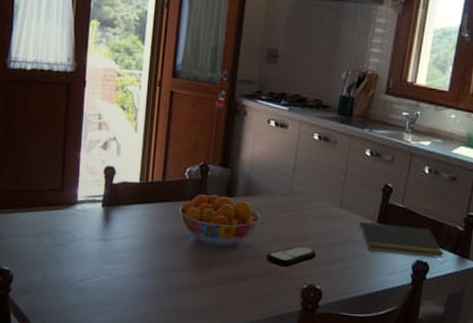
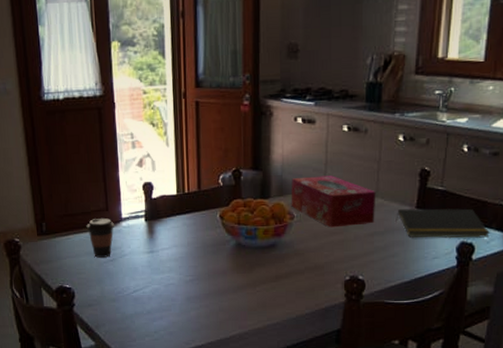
coffee cup: none [36,198,69,241] -> present [86,218,115,258]
tissue box: none [255,179,341,234] -> present [291,175,376,228]
remote control: present [265,246,317,268] -> none [305,239,356,262]

